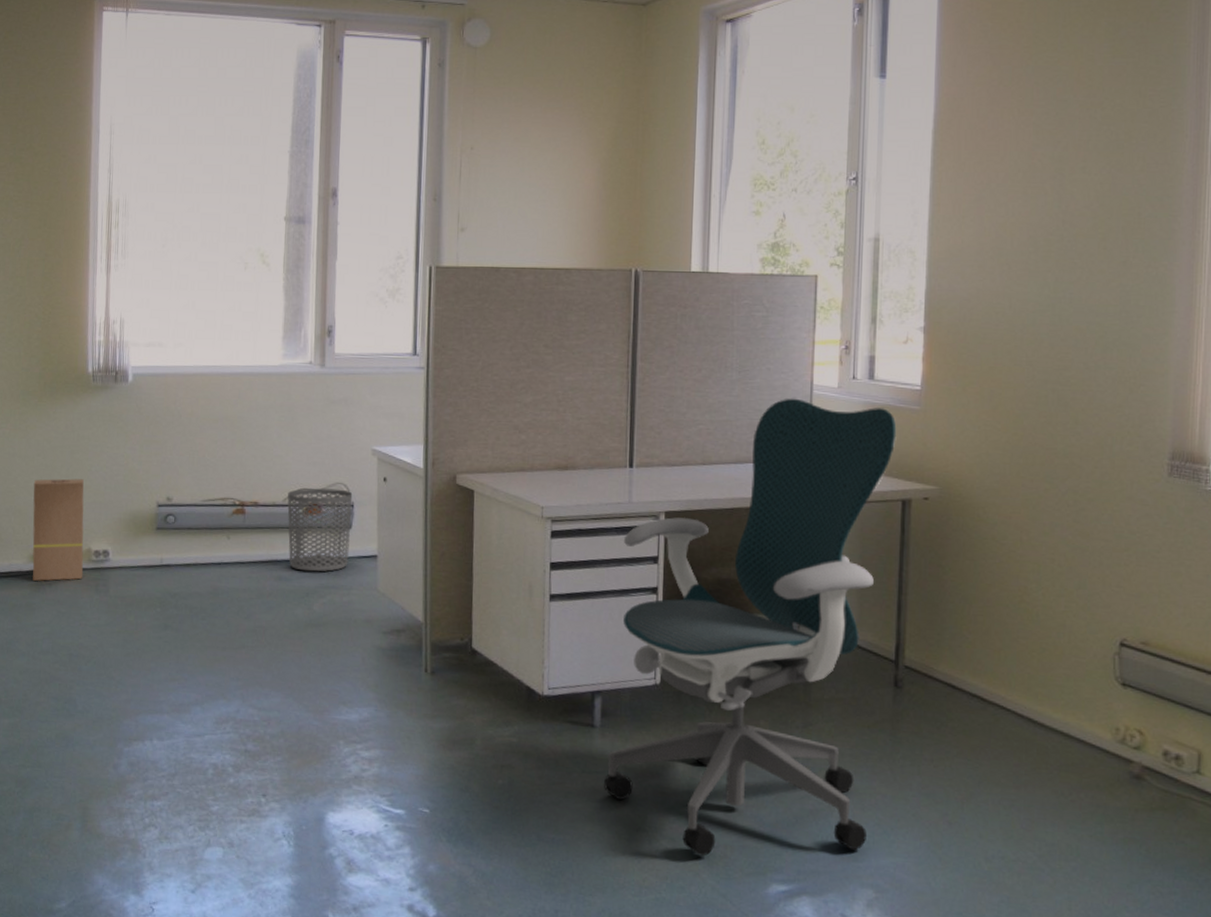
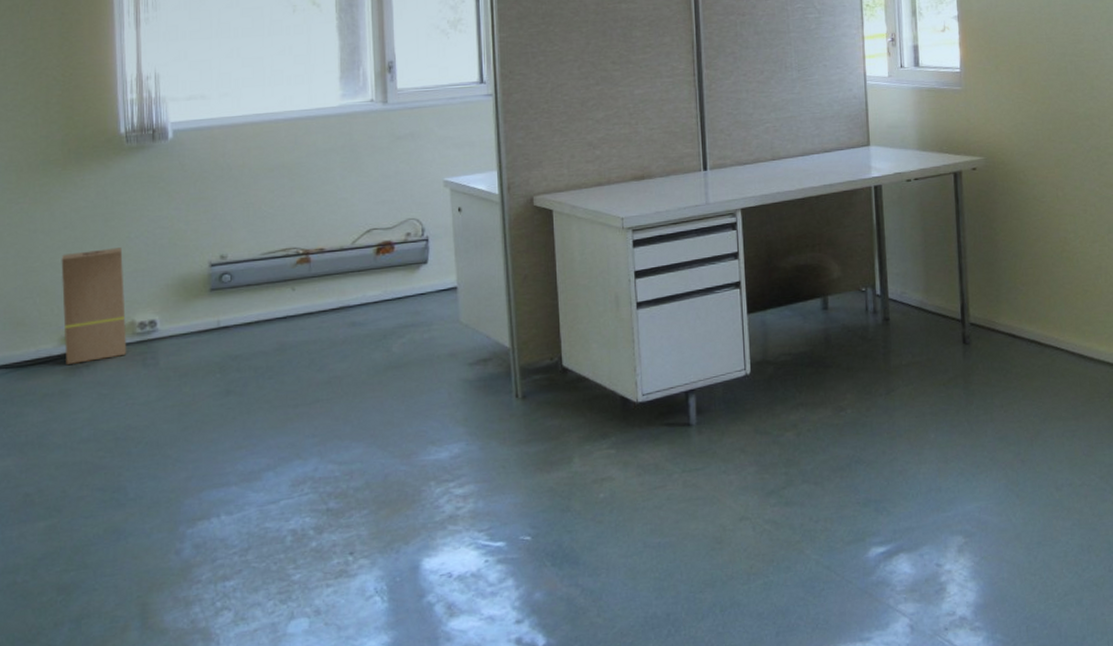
waste bin: present [287,488,353,572] -> none [356,225,427,313]
office chair: present [604,398,897,857] -> none [703,90,952,534]

